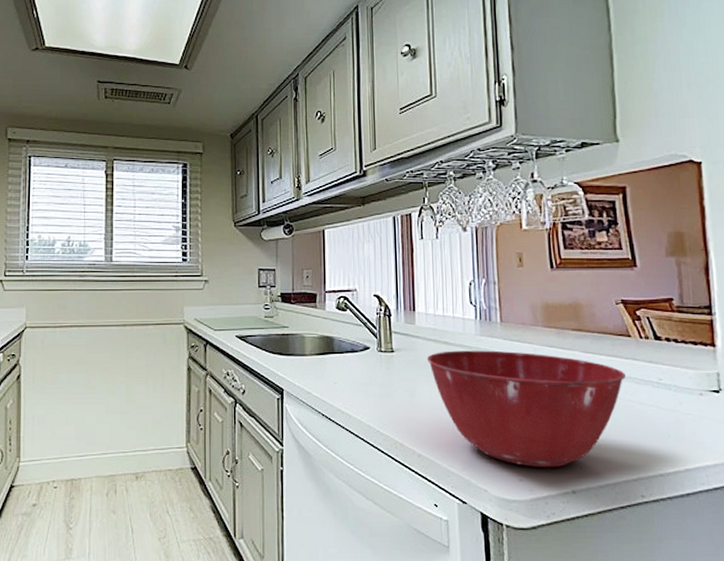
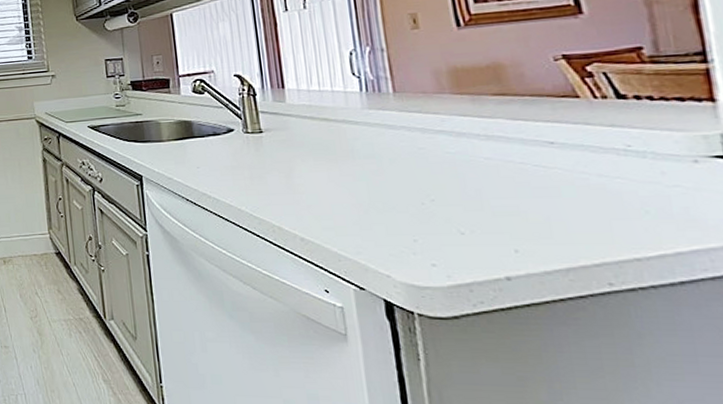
mixing bowl: present [426,350,625,468] -> none [302,124,575,252]

